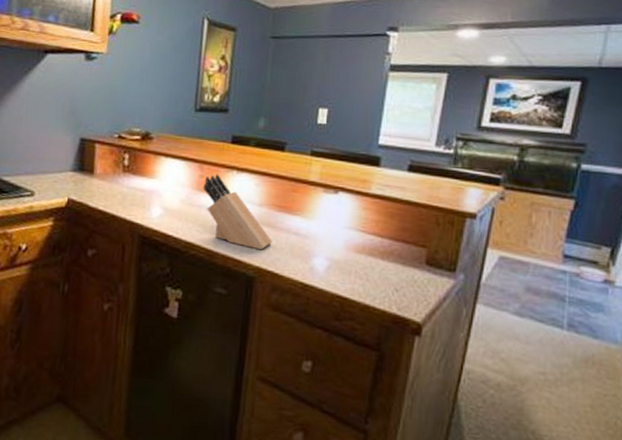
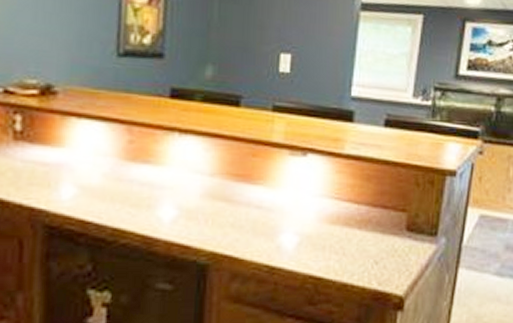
knife block: present [202,174,272,250] -> none [133,138,229,231]

